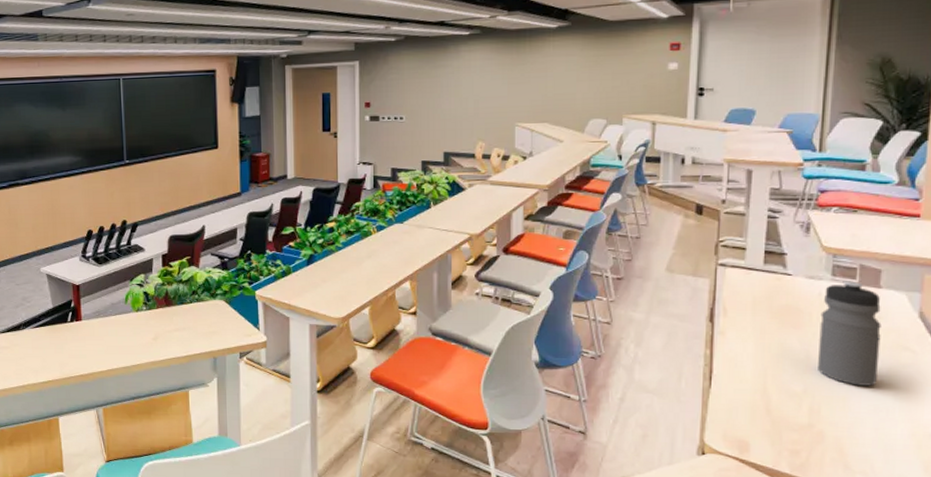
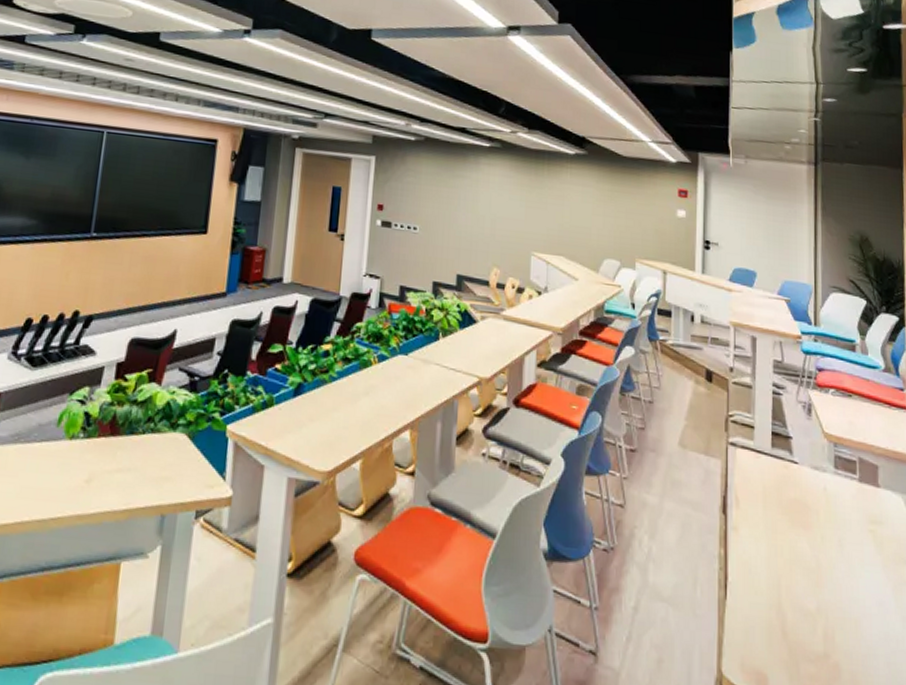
water bottle: present [818,281,881,386] -> none [827,475,885,607]

